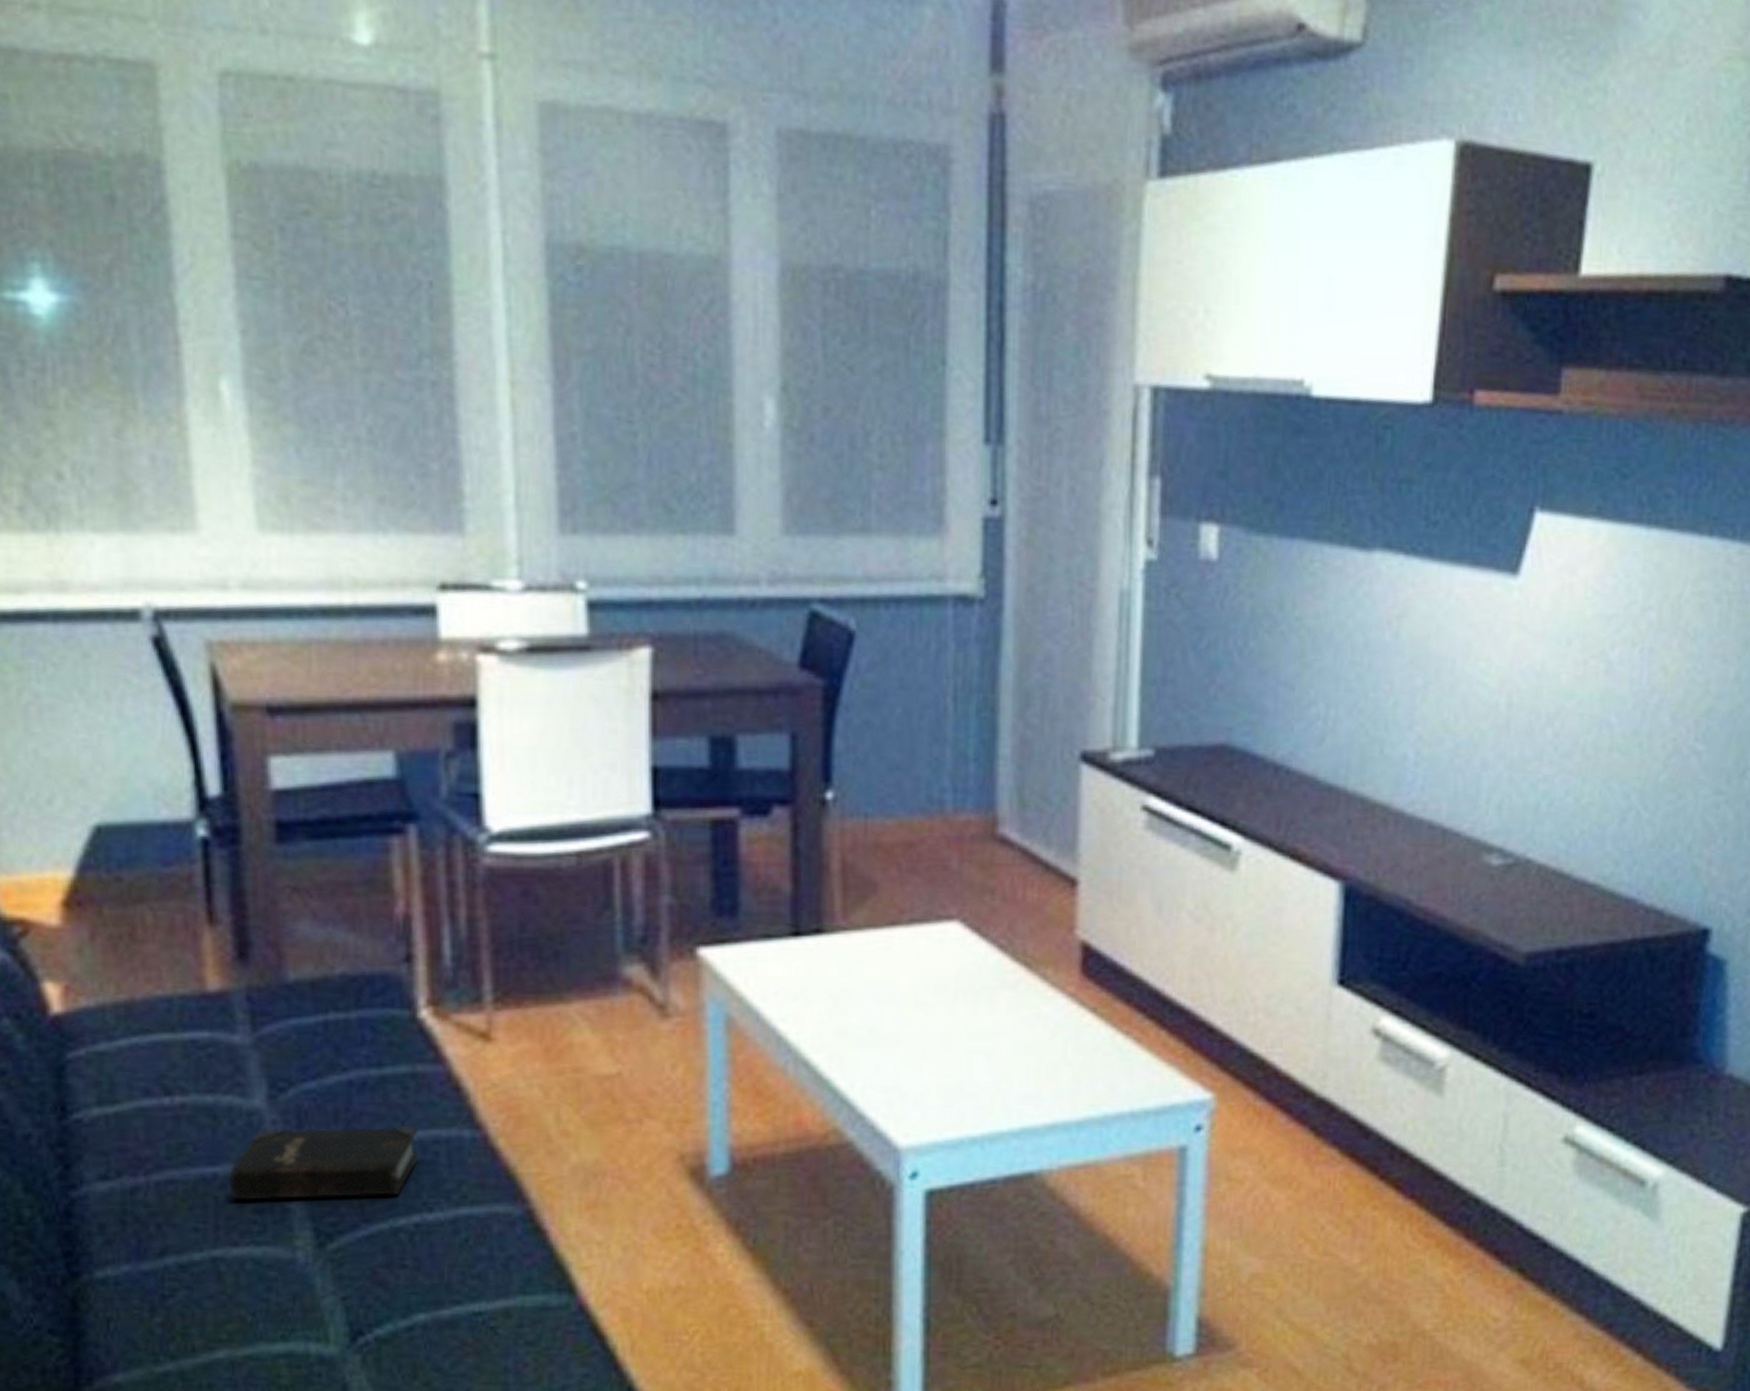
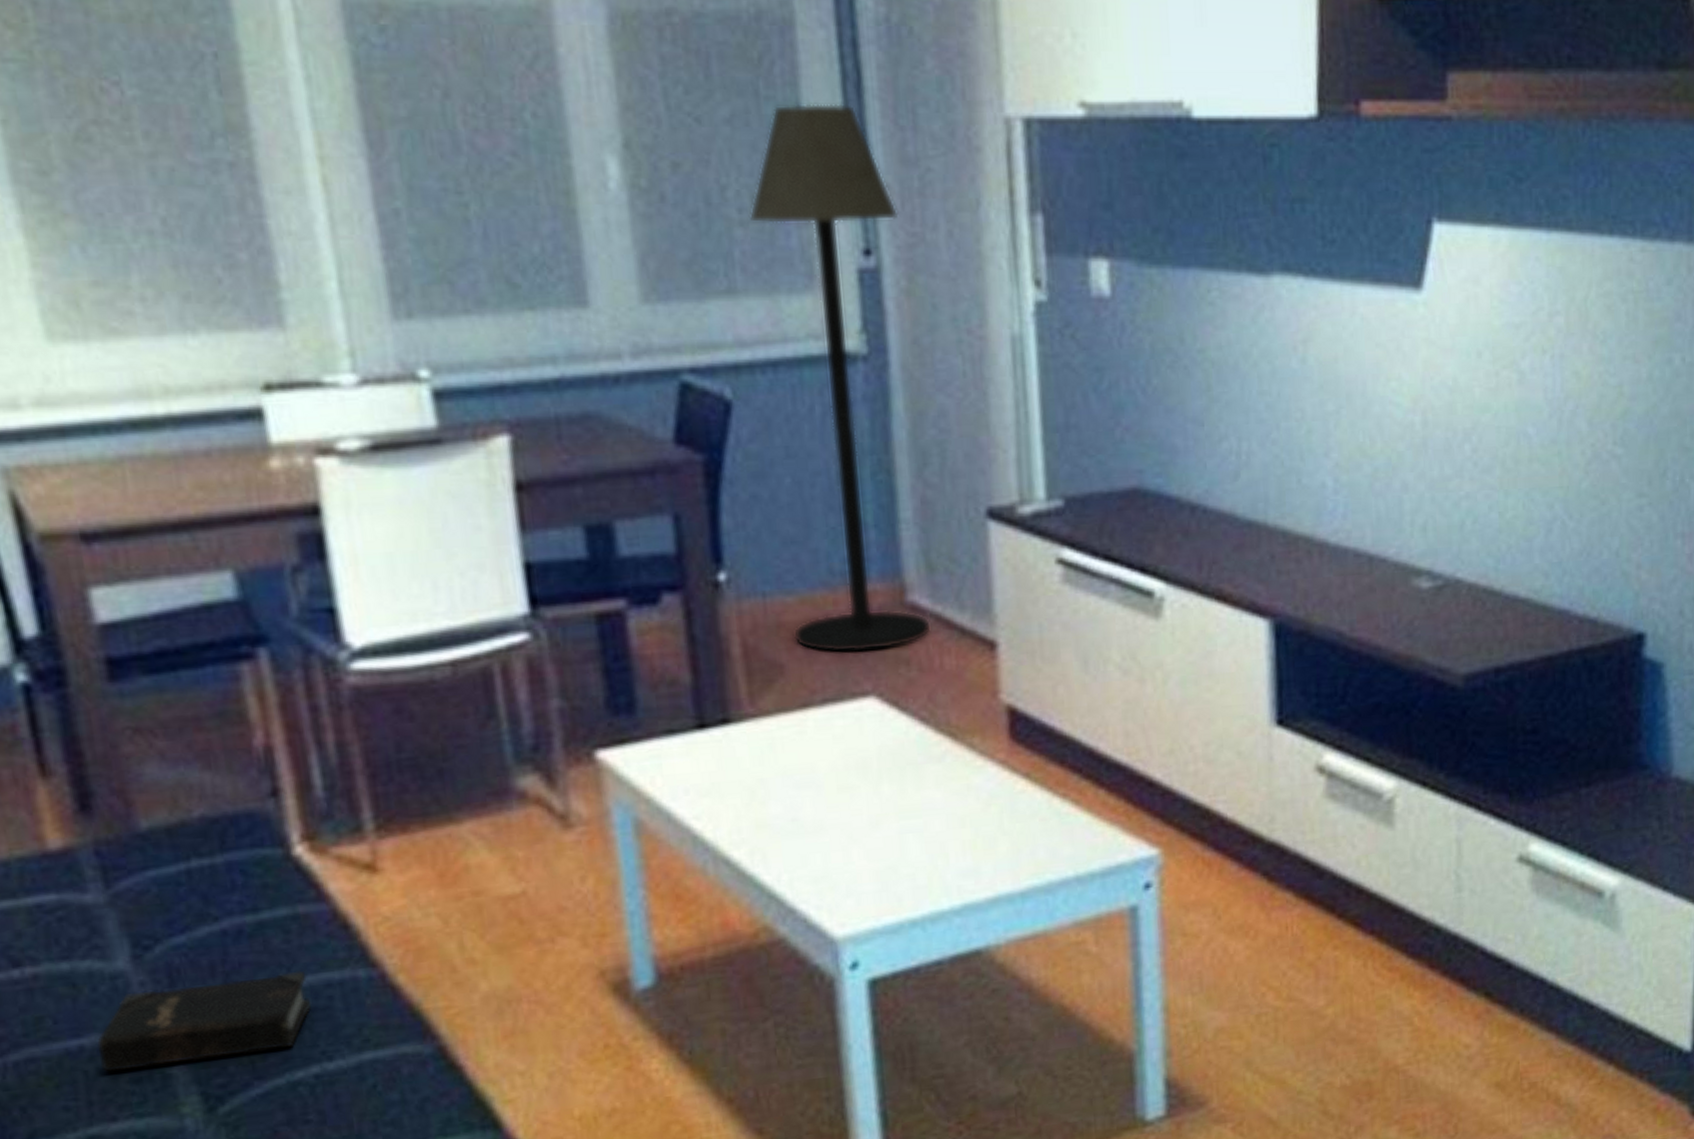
floor lamp: none [888,359,1027,878] -> present [748,104,932,653]

